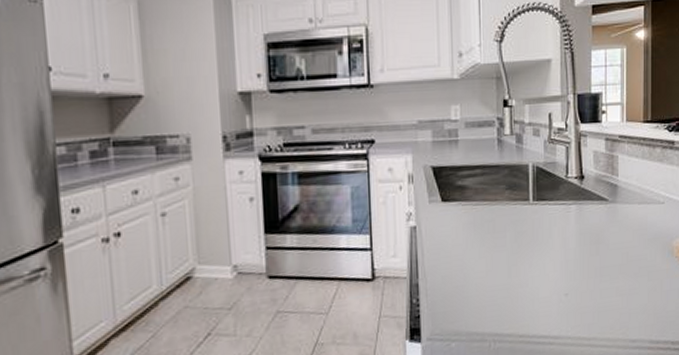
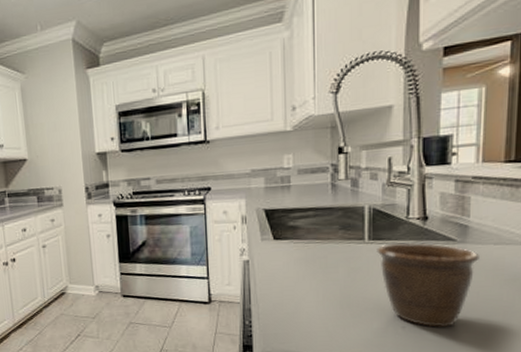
mug: none [541,203,627,293] -> present [377,242,479,328]

